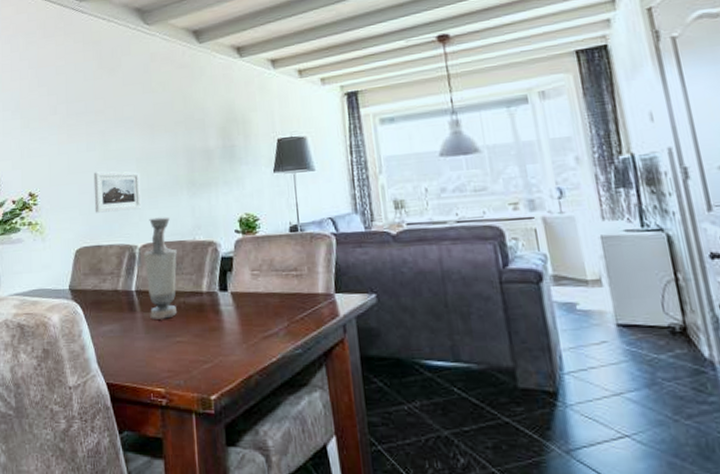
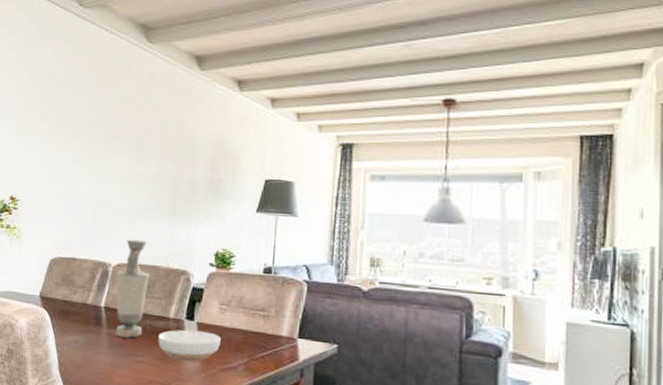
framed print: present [93,171,142,213] -> none [74,185,124,229]
bowl: none [194,300,258,336] -> present [158,329,221,362]

